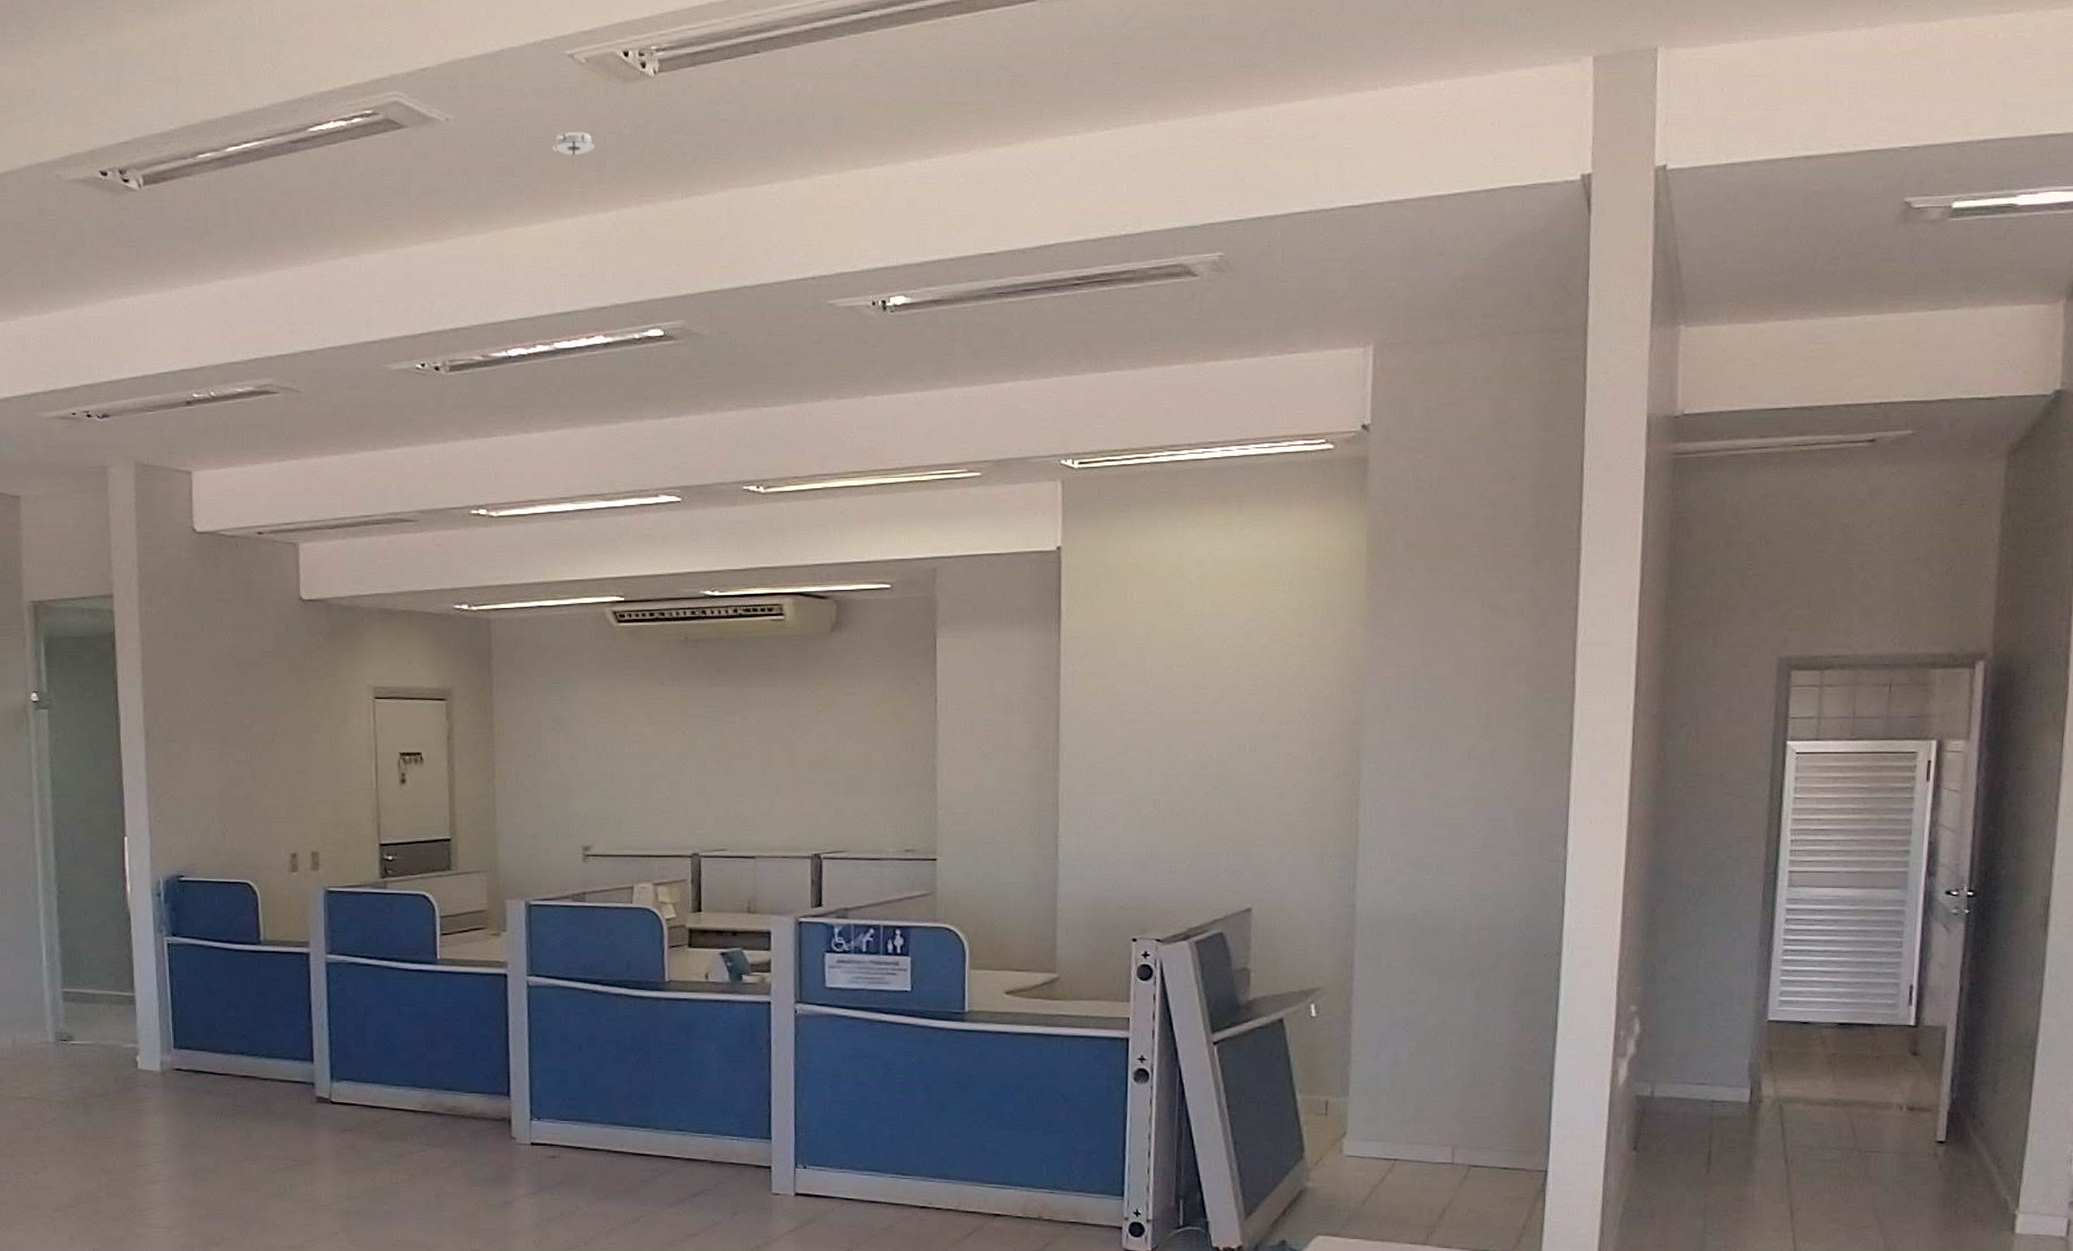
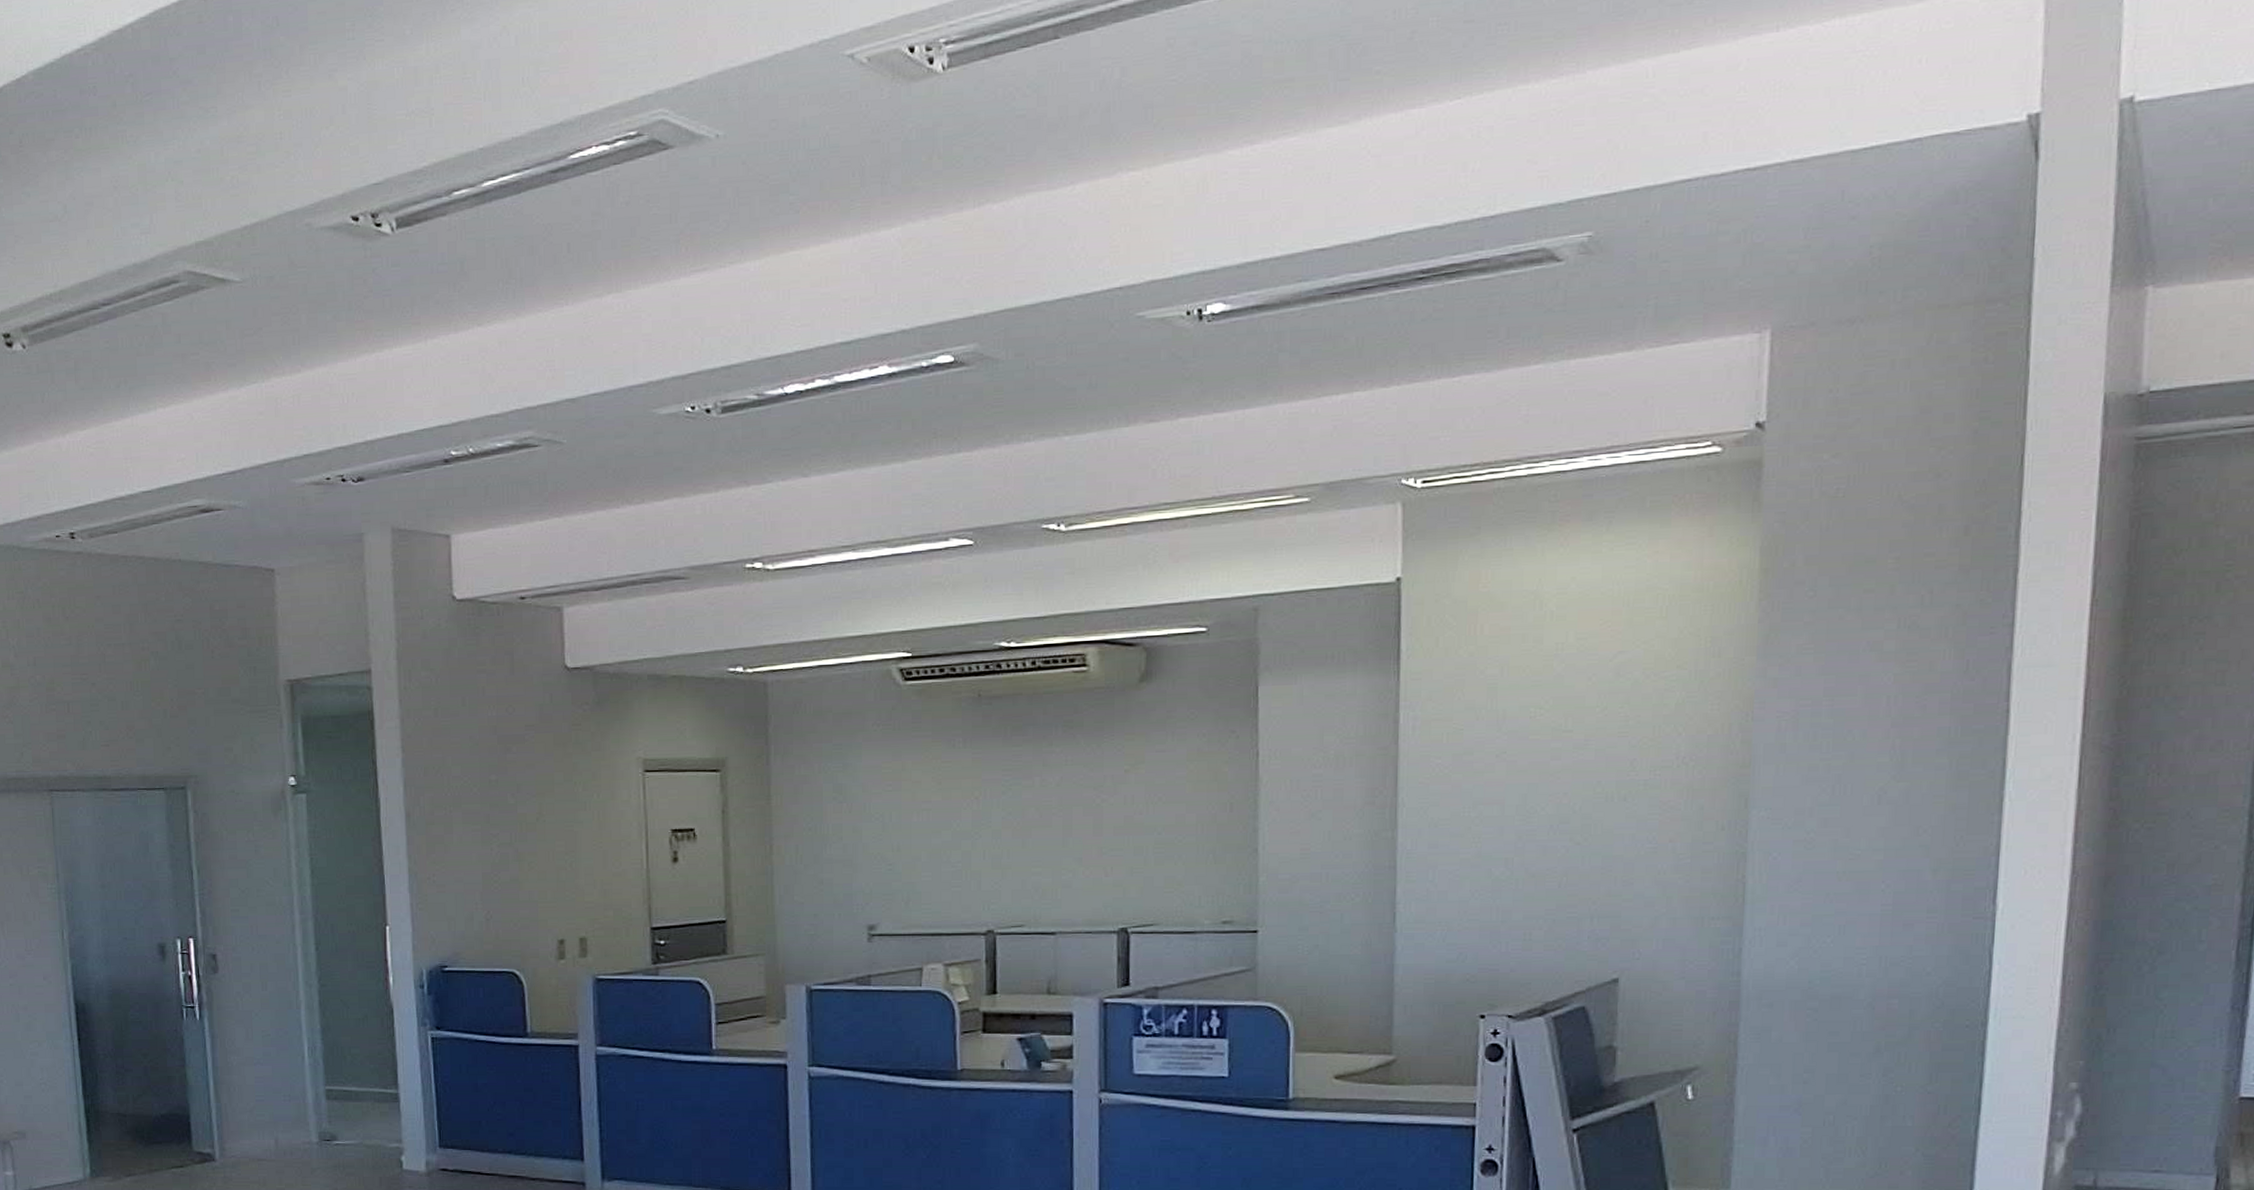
smoke detector: present [551,131,595,156] -> none [830,139,878,170]

